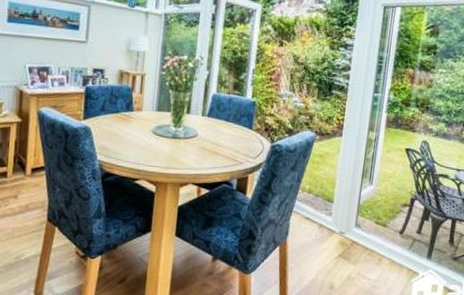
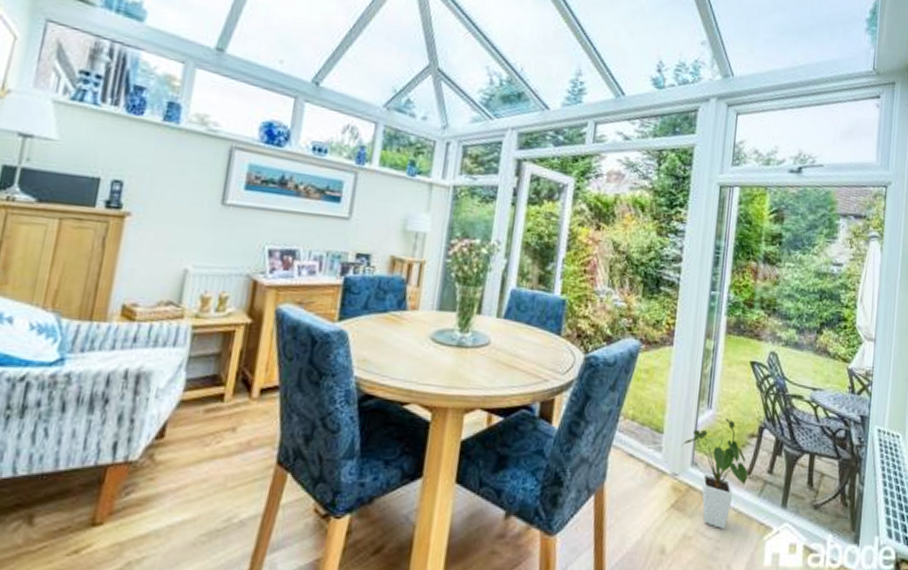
house plant: none [347,192,401,273] -> present [681,418,748,529]

